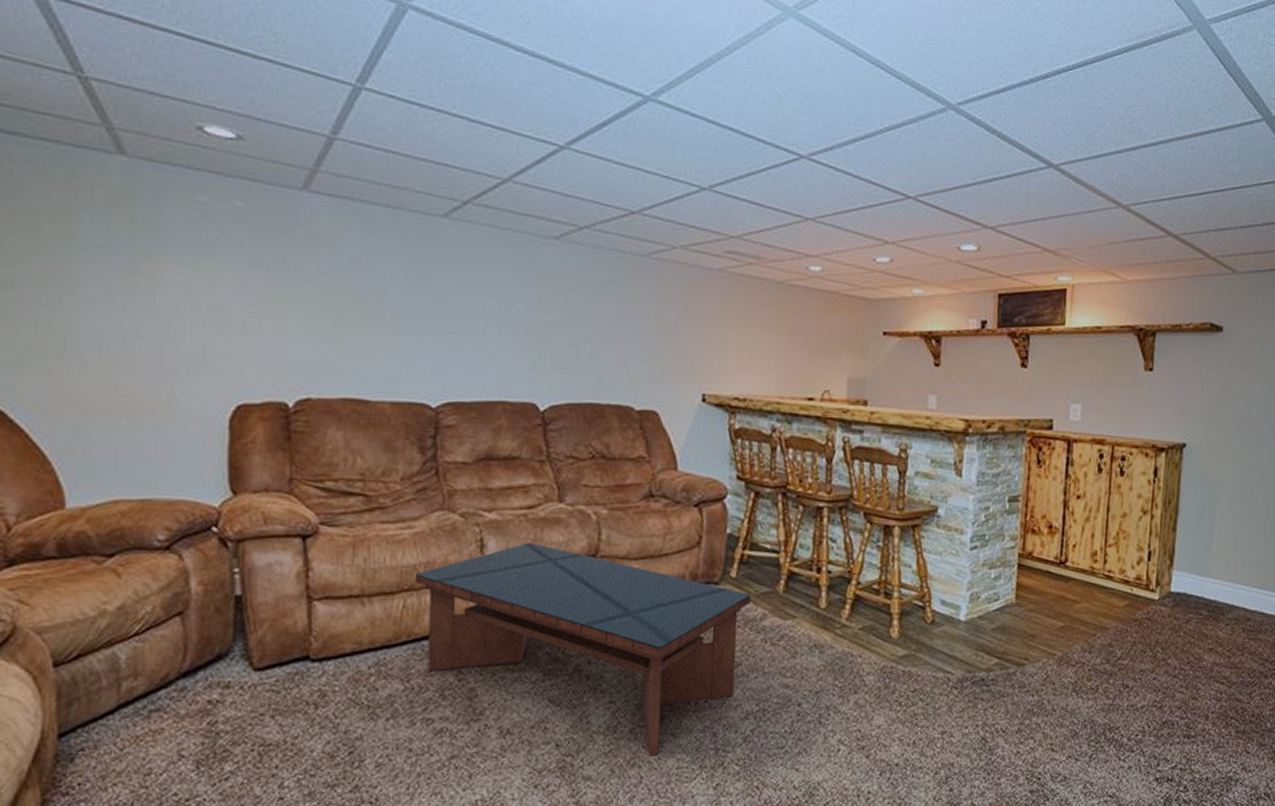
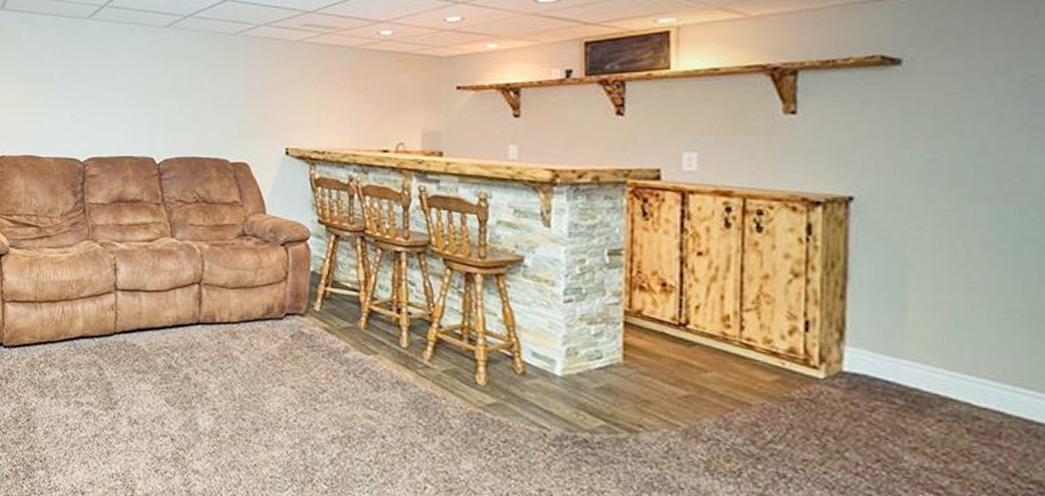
coffee table: present [414,543,750,756] -> none [69,269,333,463]

